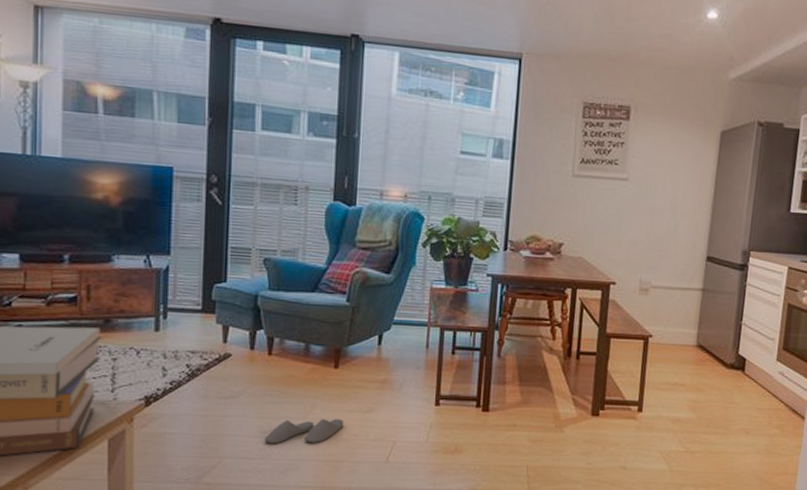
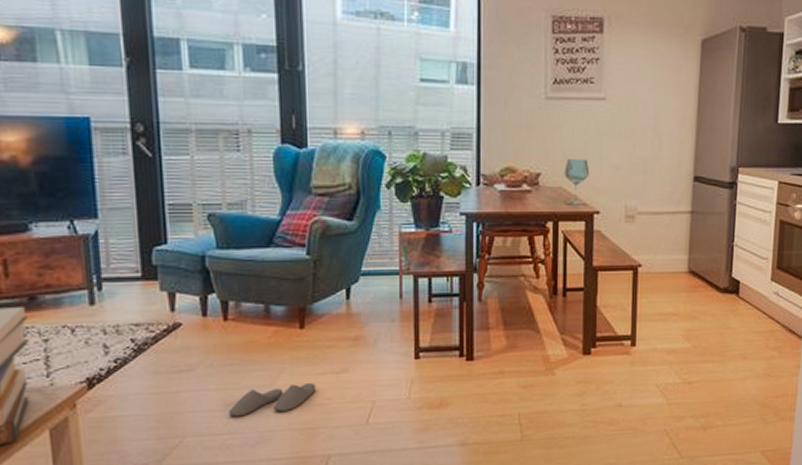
wine glass: none [584,232,609,276] -> present [564,159,590,205]

